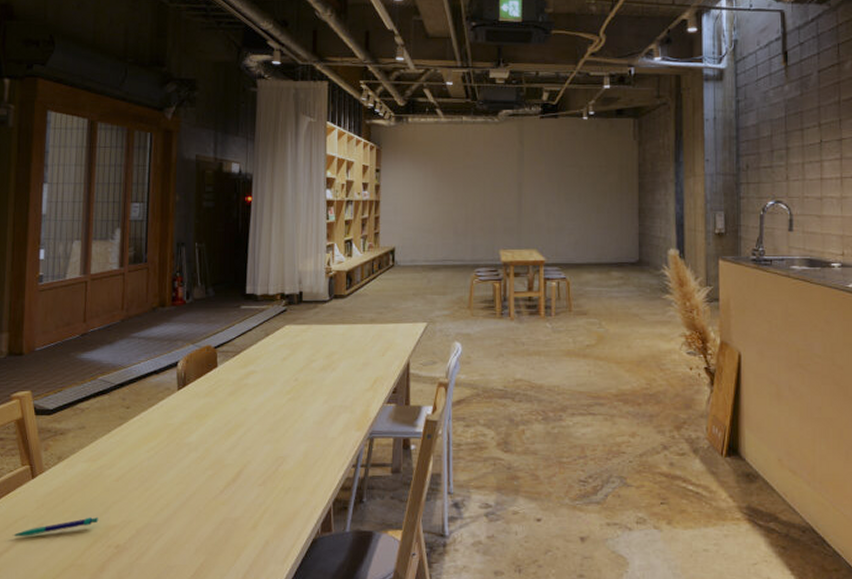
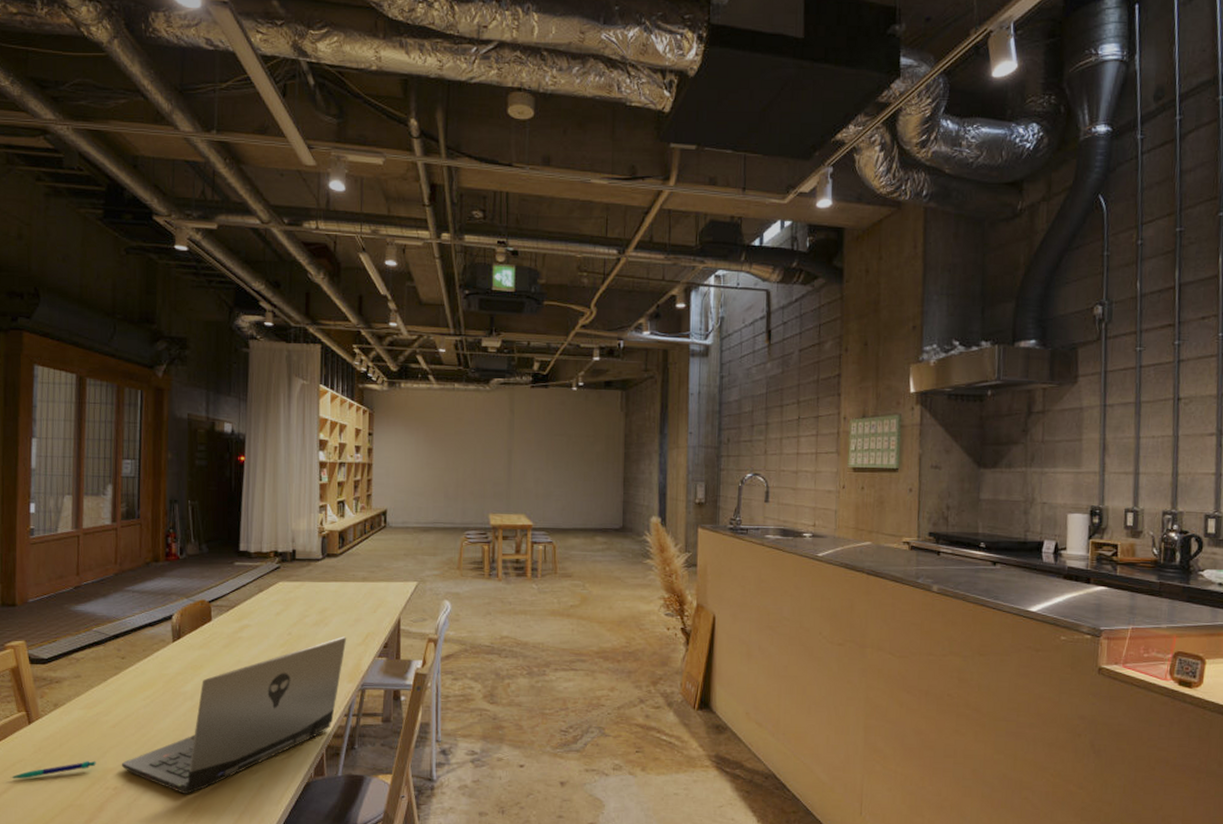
laptop computer: none [124,382,355,553] -> present [121,636,347,795]

